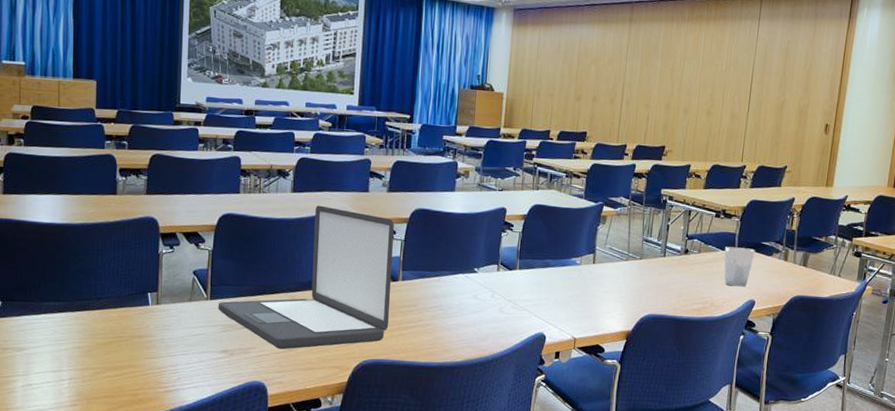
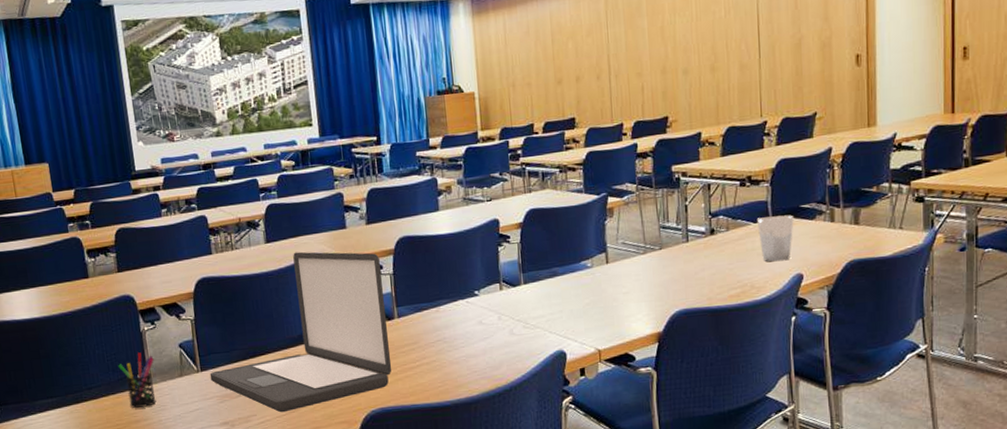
pen holder: none [131,272,167,324] -> present [118,352,156,408]

